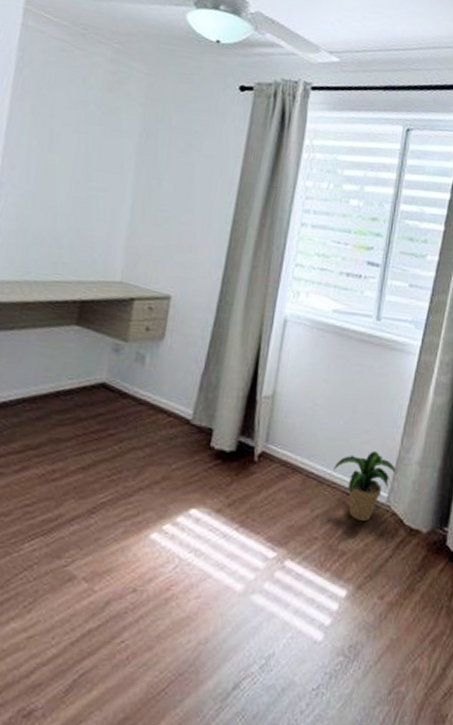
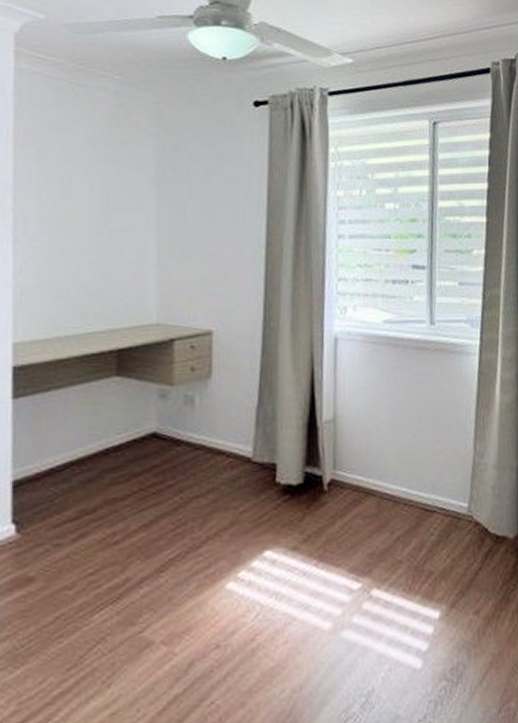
potted plant: present [334,450,398,521] -> none [408,460,475,536]

